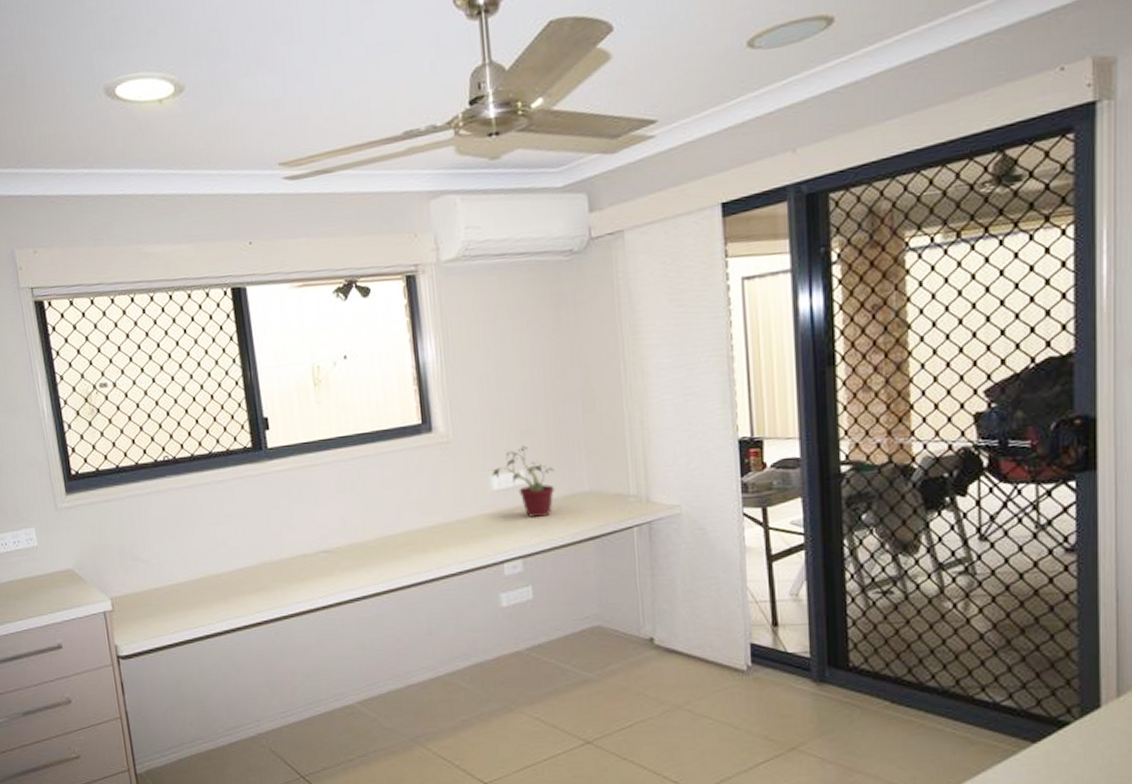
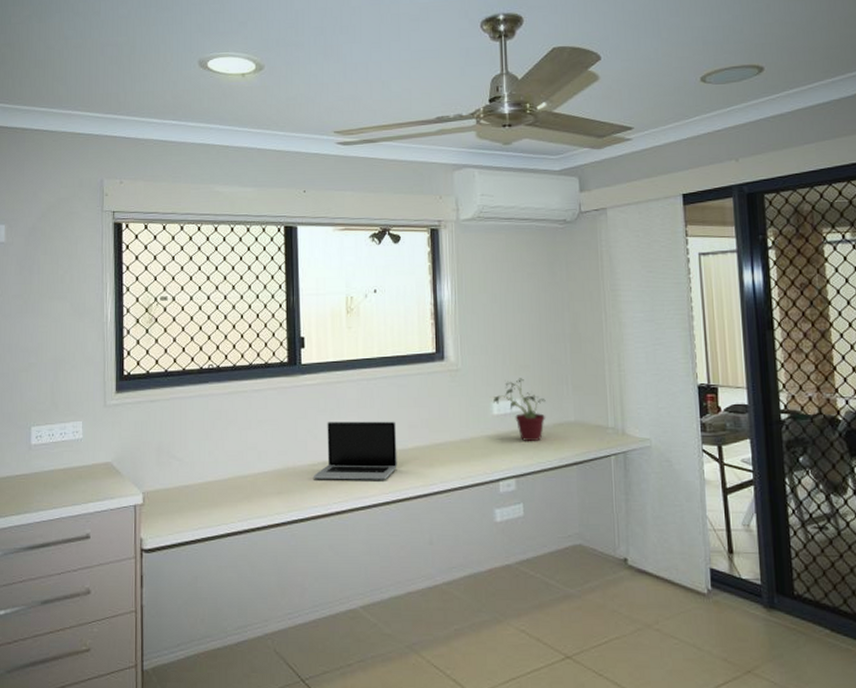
laptop: none [292,505,386,573] -> present [312,421,397,480]

